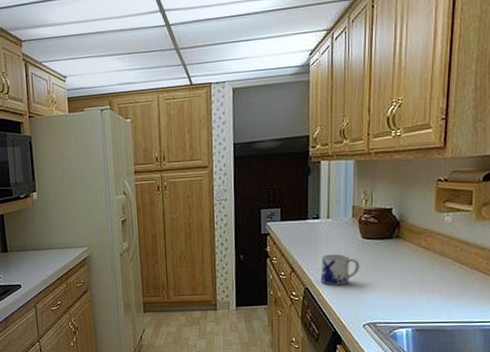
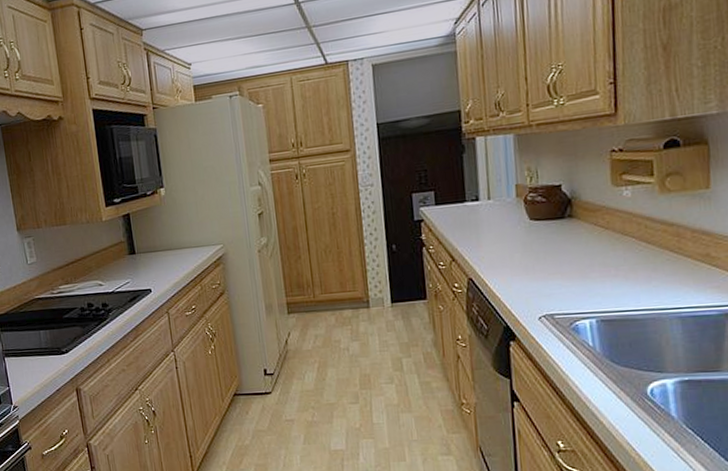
mug: present [320,253,360,285] -> none [484,238,530,274]

